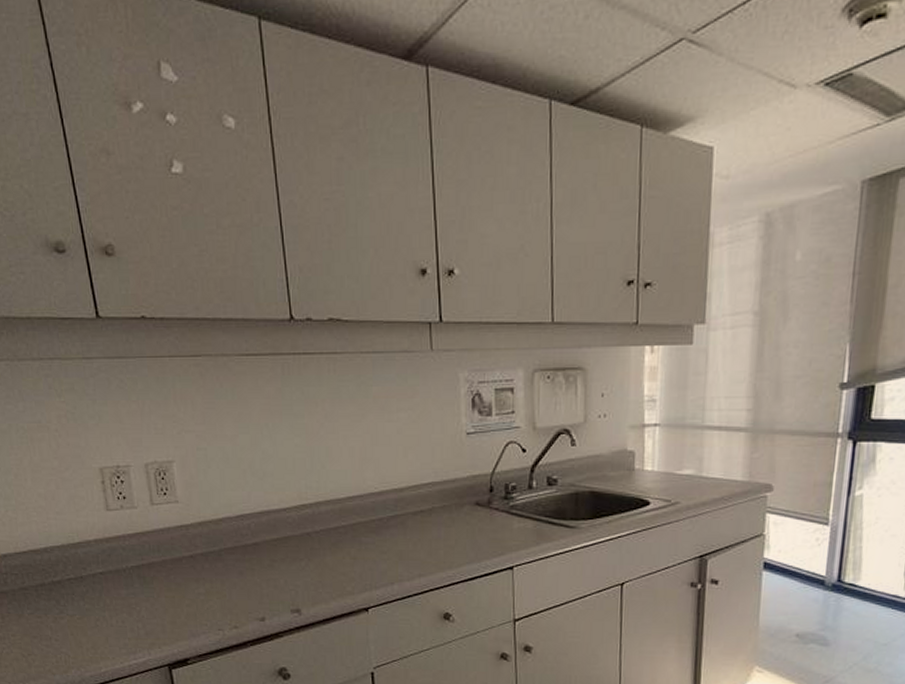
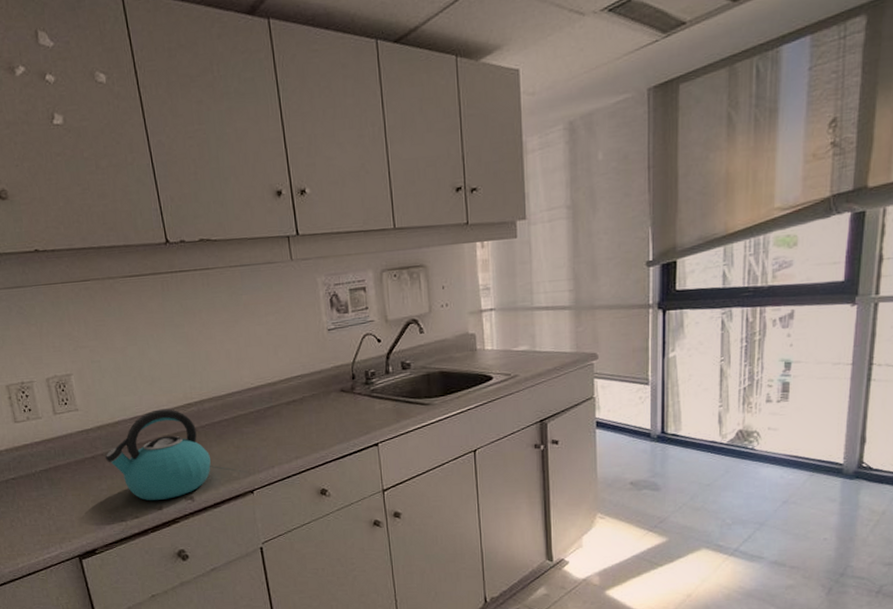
kettle: none [205,508,323,611] -> present [105,408,211,501]

